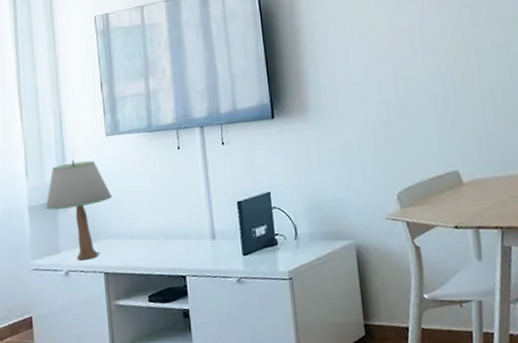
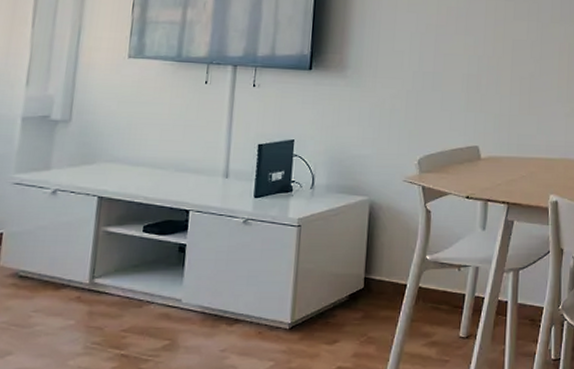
table lamp: present [45,159,113,261] -> none [42,75,124,181]

